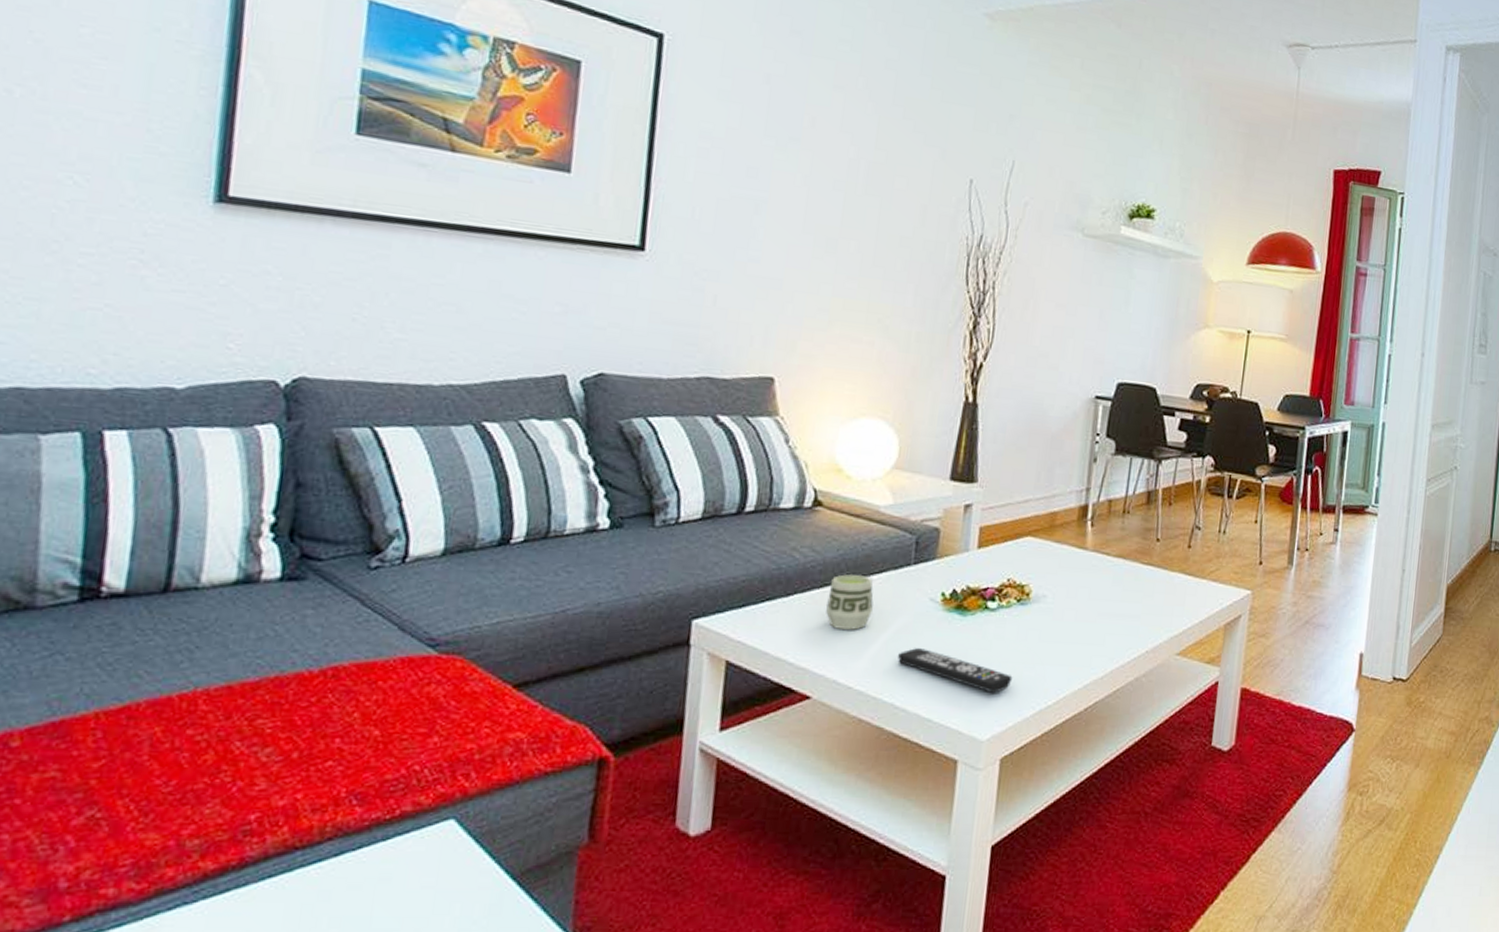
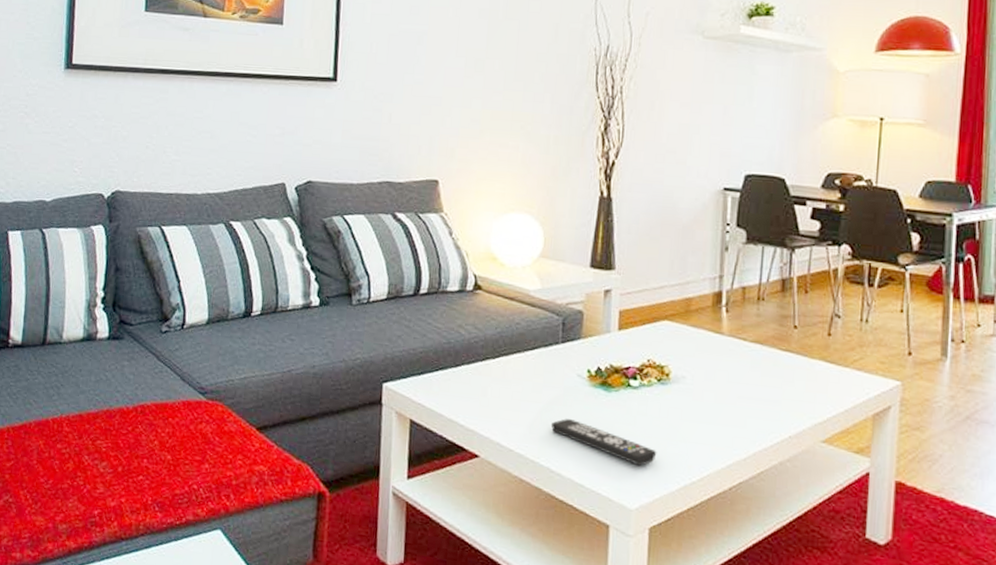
cup: present [826,574,874,630] -> none [488,350,528,400]

